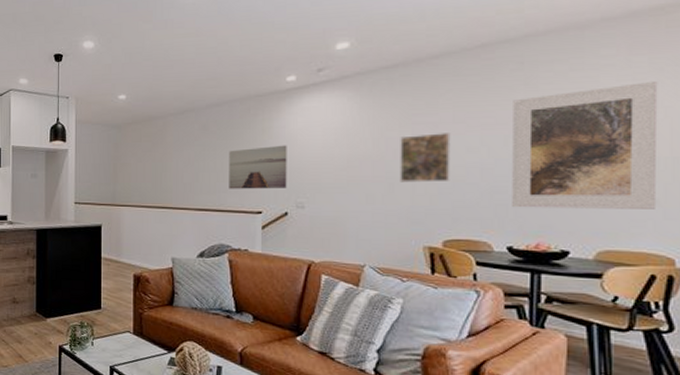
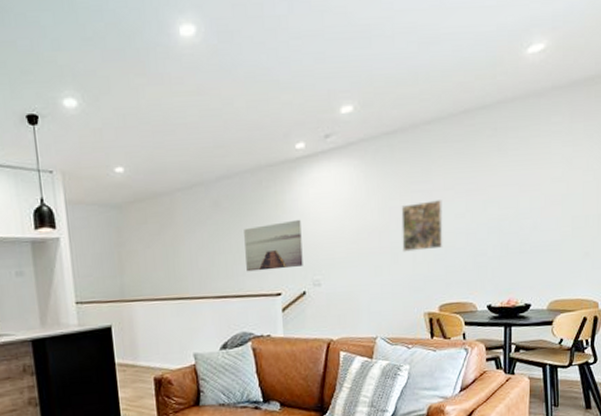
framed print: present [512,80,658,209] -> none [489,146,590,269]

